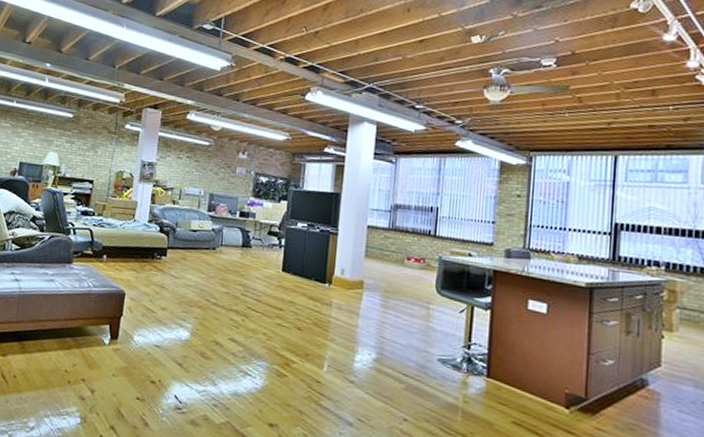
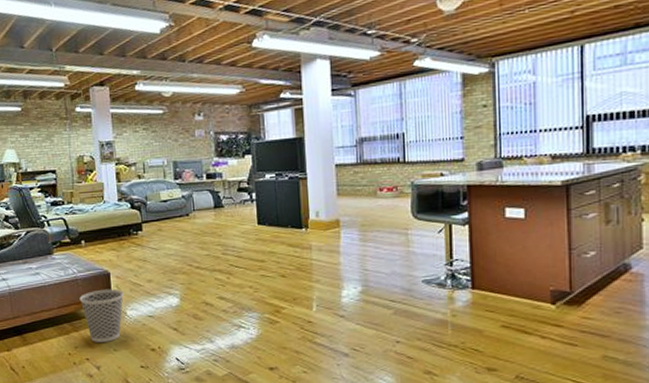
wastebasket: none [88,308,135,366] -> present [79,289,124,342]

